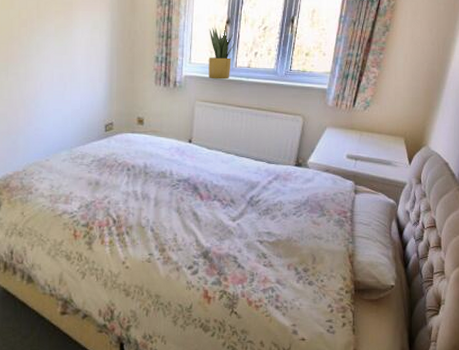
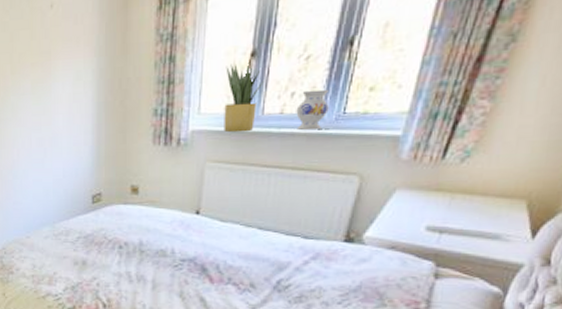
vase: none [259,52,280,82] -> present [296,89,329,131]

